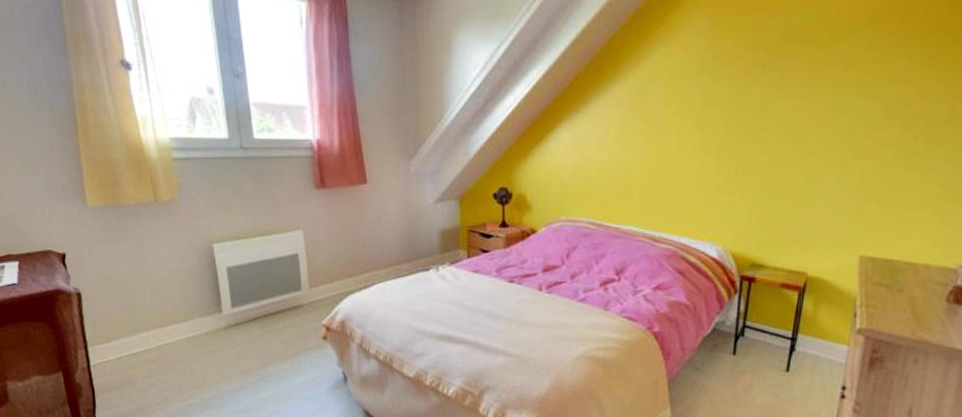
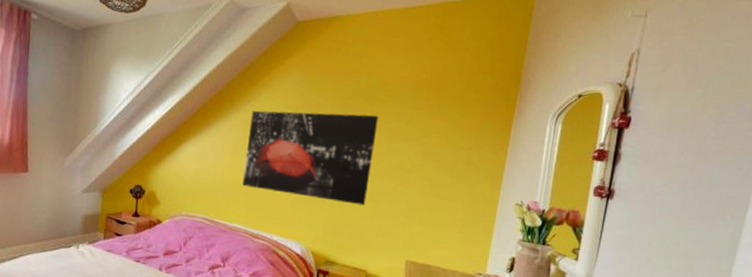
wall art: none [636,63,819,189] -> present [242,111,379,206]

